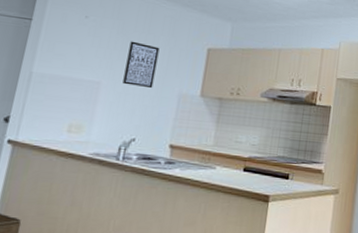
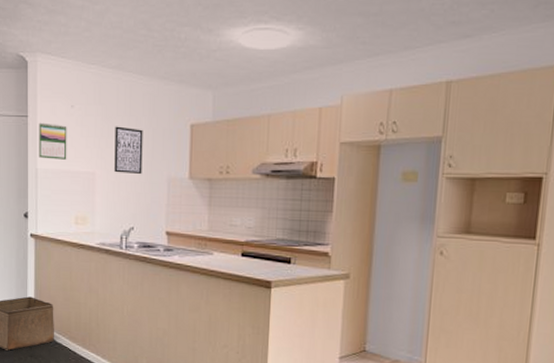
calendar: none [37,27,77,67] -> present [39,122,67,160]

